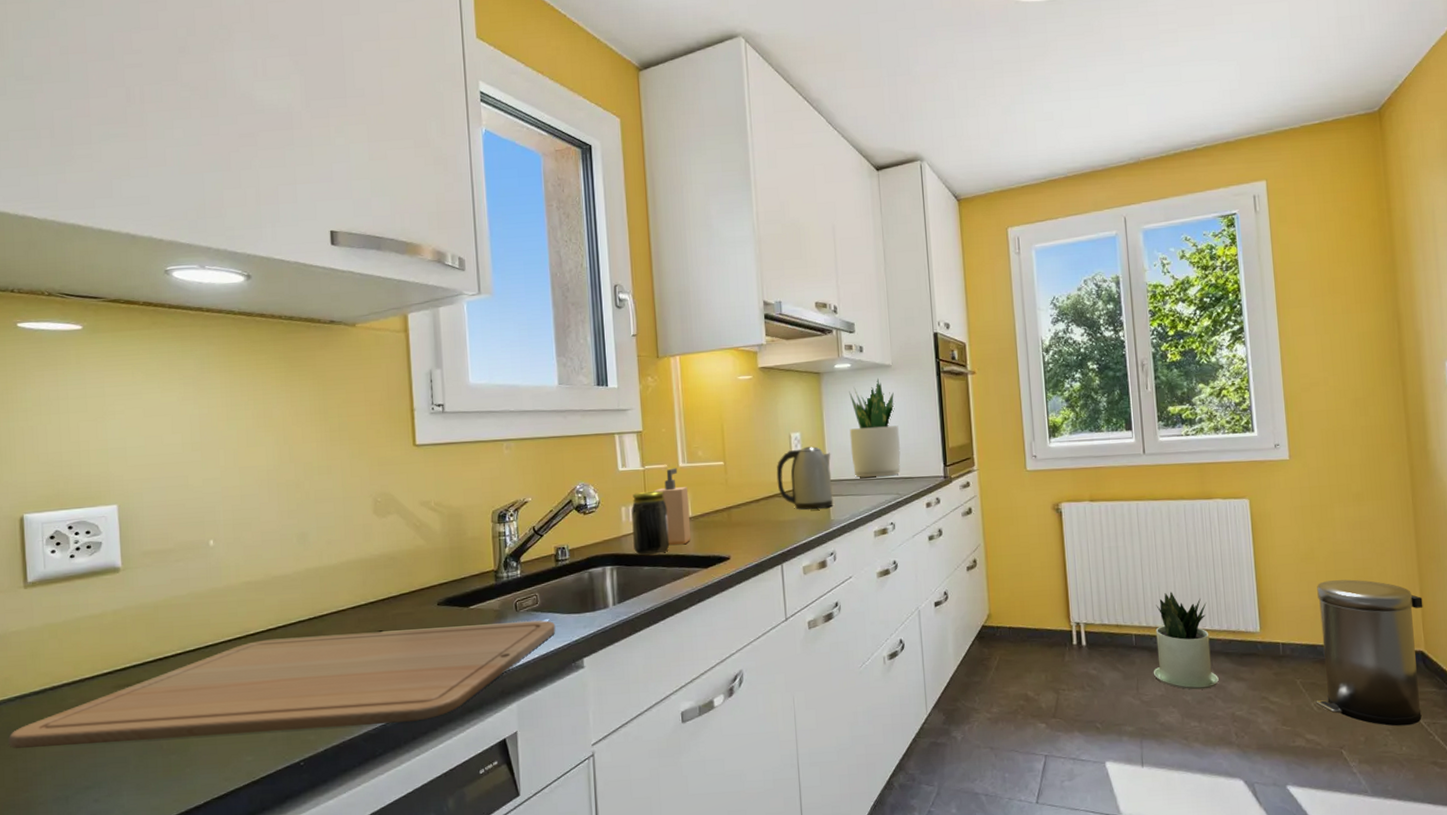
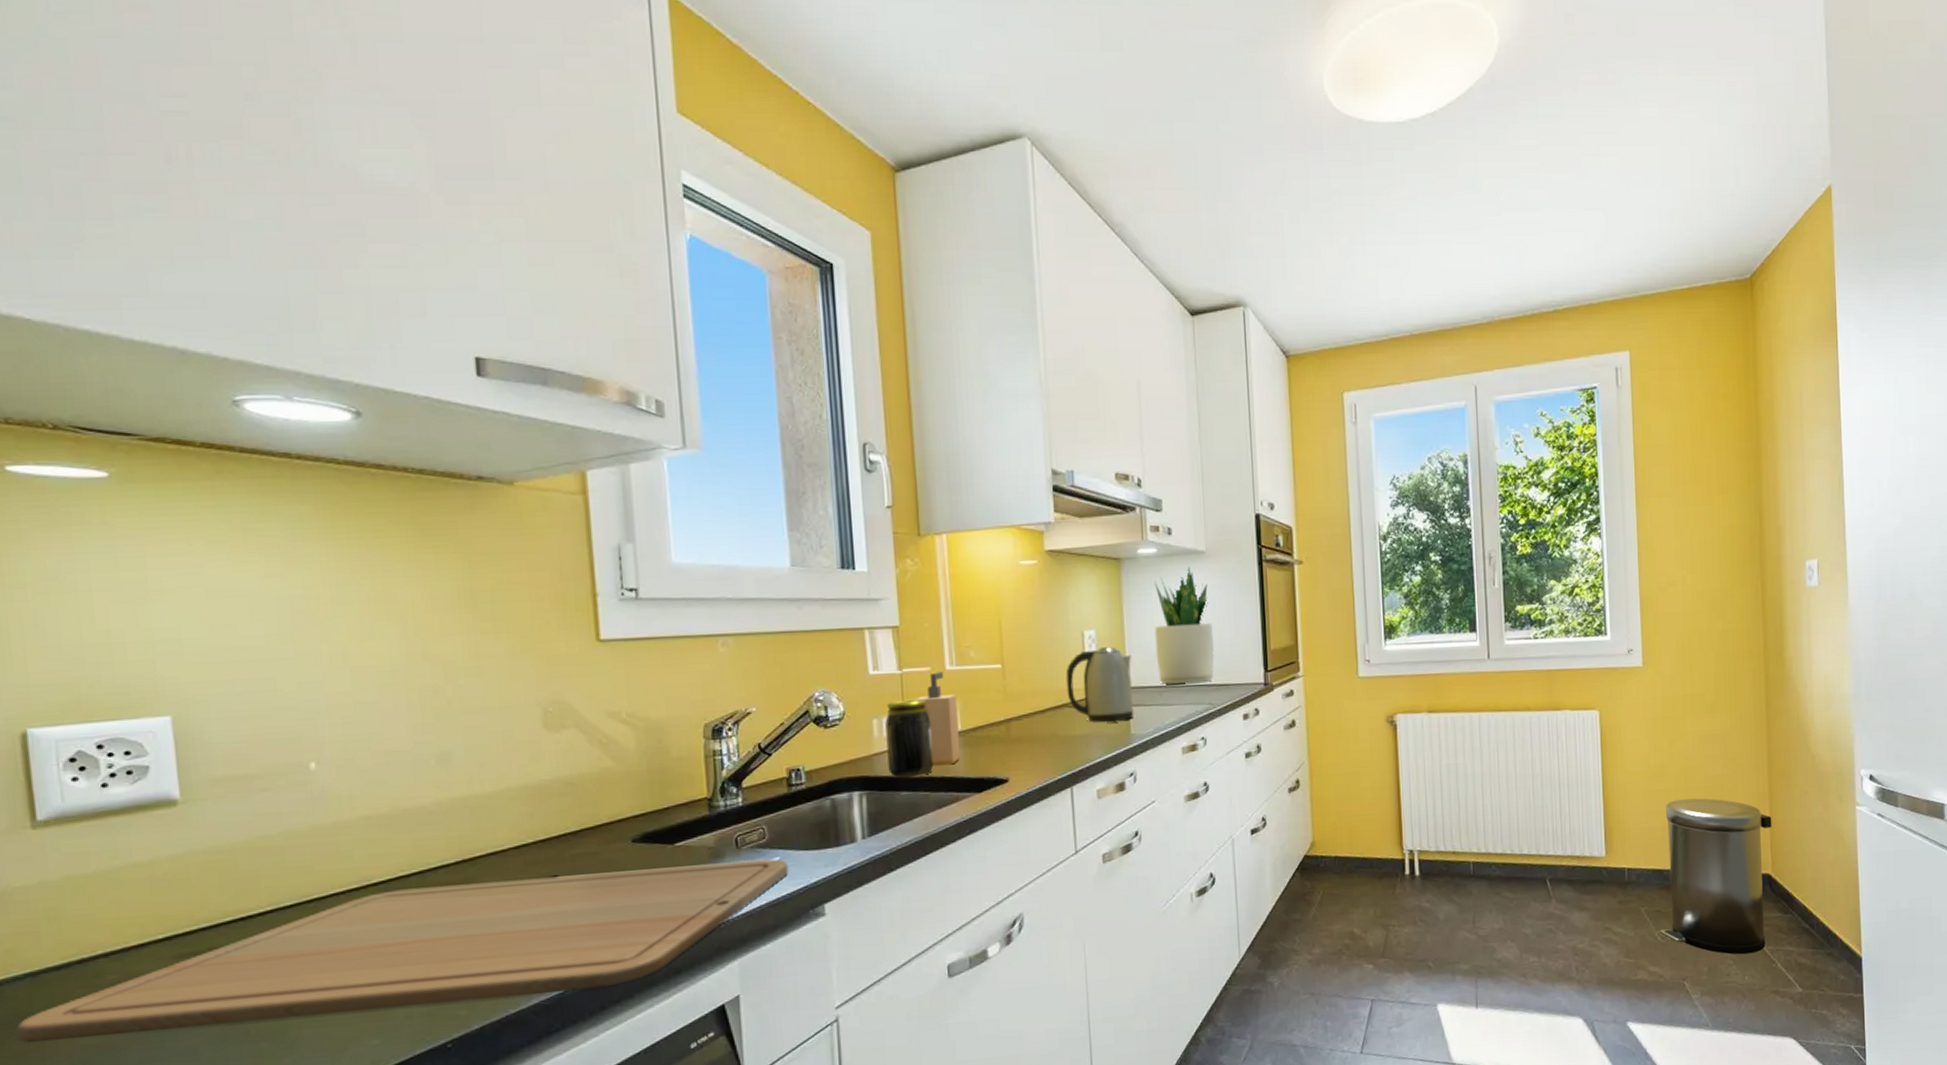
planter: present [1153,592,1219,690] -> none [1491,814,1561,922]

